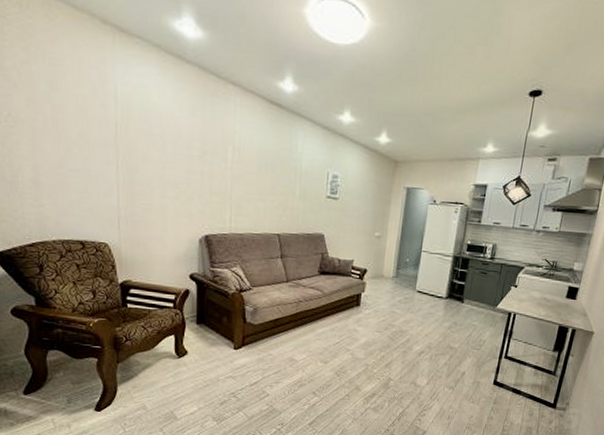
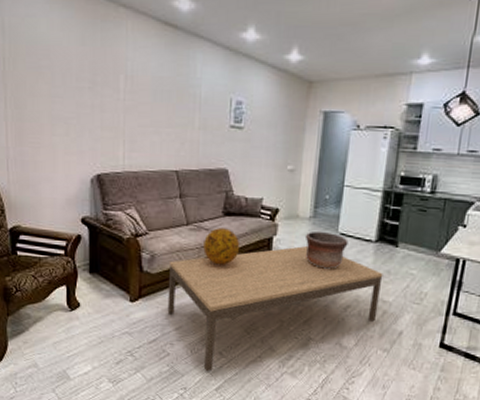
coffee table: none [268,301,451,409] -> present [167,246,383,372]
decorative sphere: none [301,285,333,317] -> present [203,228,240,265]
ceramic pot: none [388,289,424,321] -> present [305,232,349,269]

